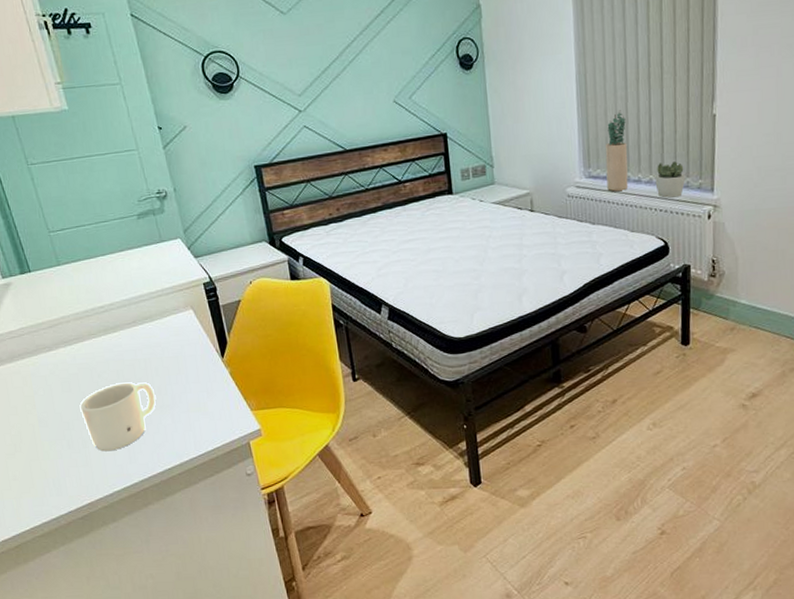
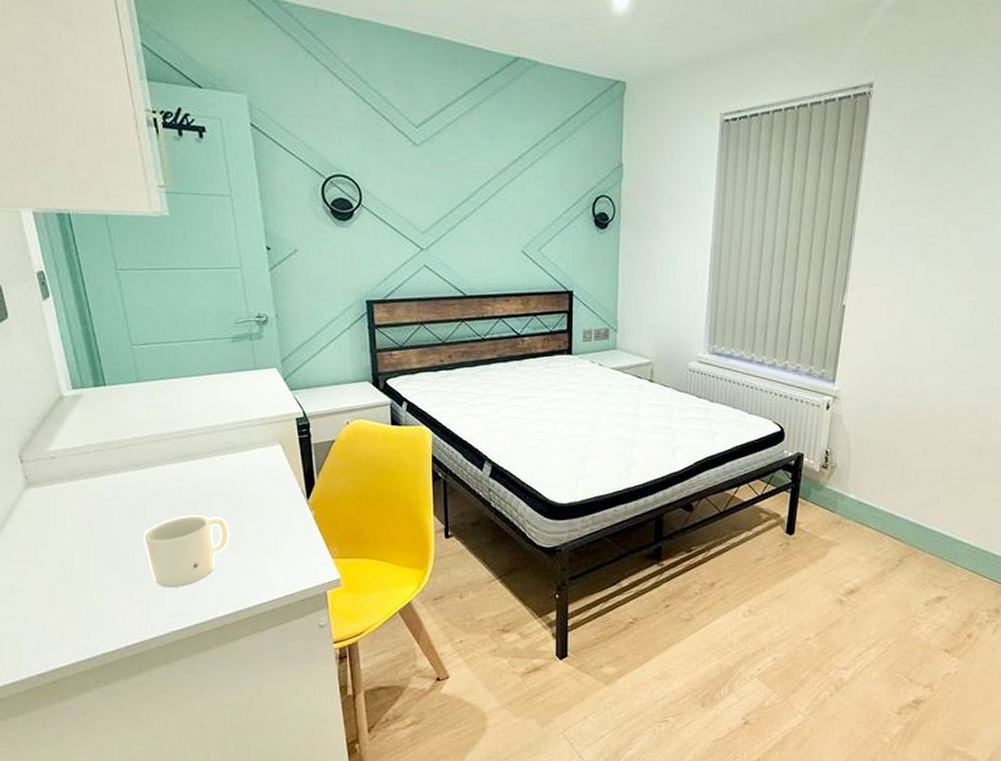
vase: present [604,110,629,192] -> none [730,289,756,372]
succulent plant: present [655,161,686,198] -> none [778,347,809,384]

